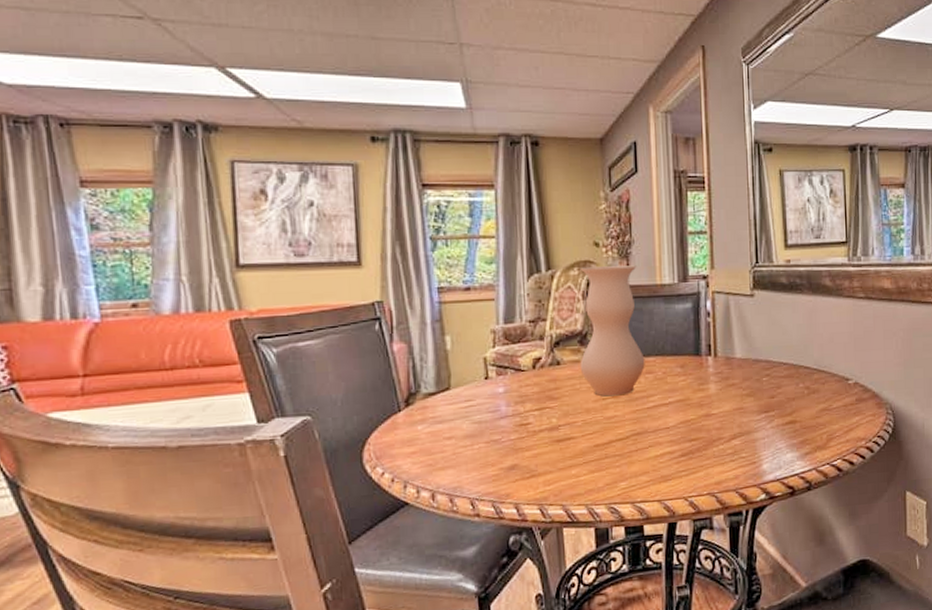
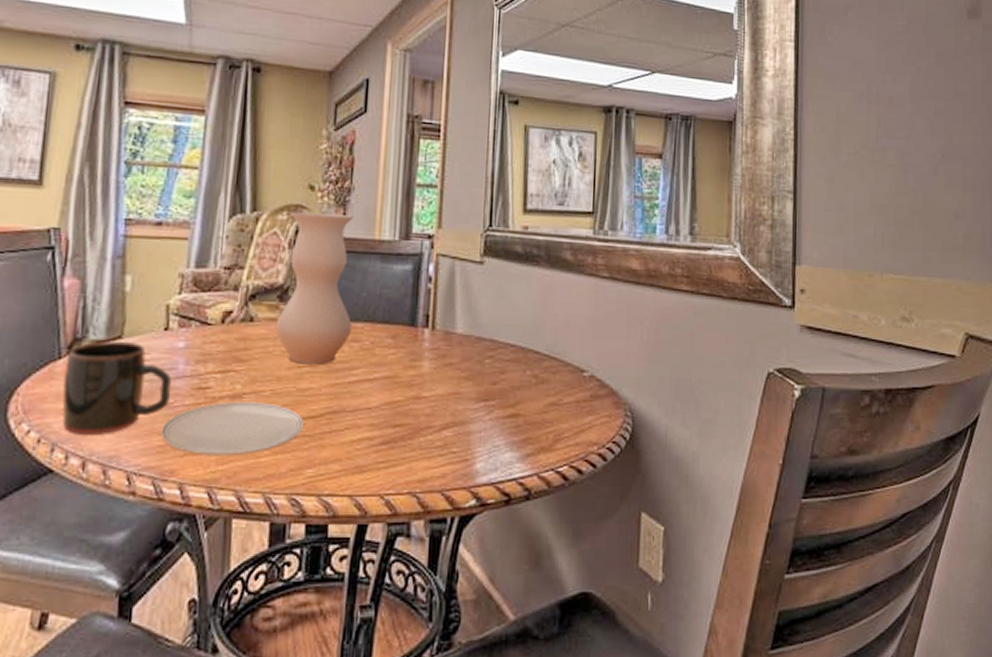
mug: none [404,392,498,472] -> present [61,342,172,435]
plate: none [494,431,614,480] -> present [161,402,305,456]

